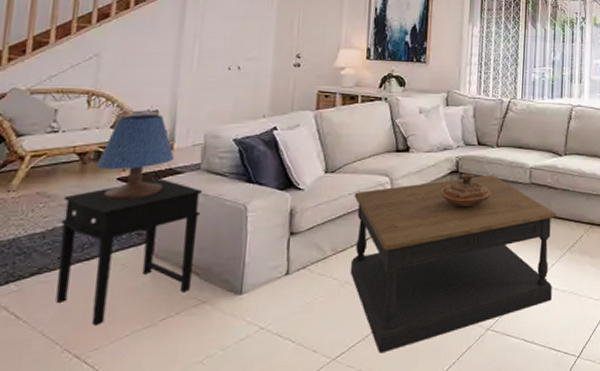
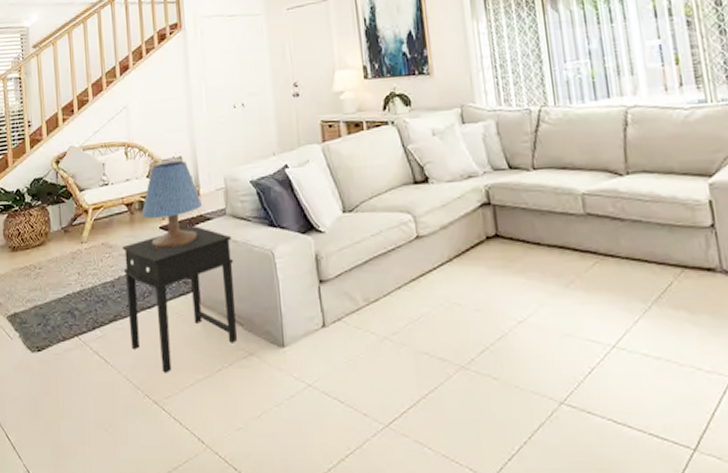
coffee table: present [350,175,556,354] -> none [377,205,642,423]
decorative bowl: present [439,174,491,208] -> none [472,205,536,248]

